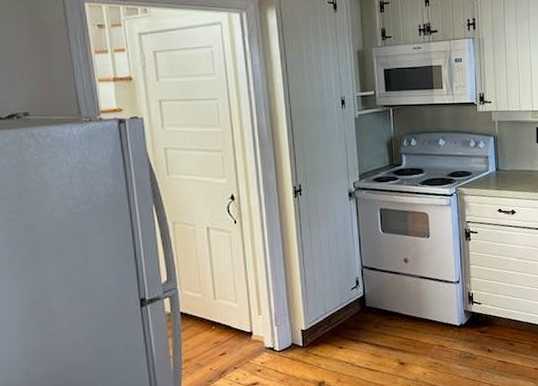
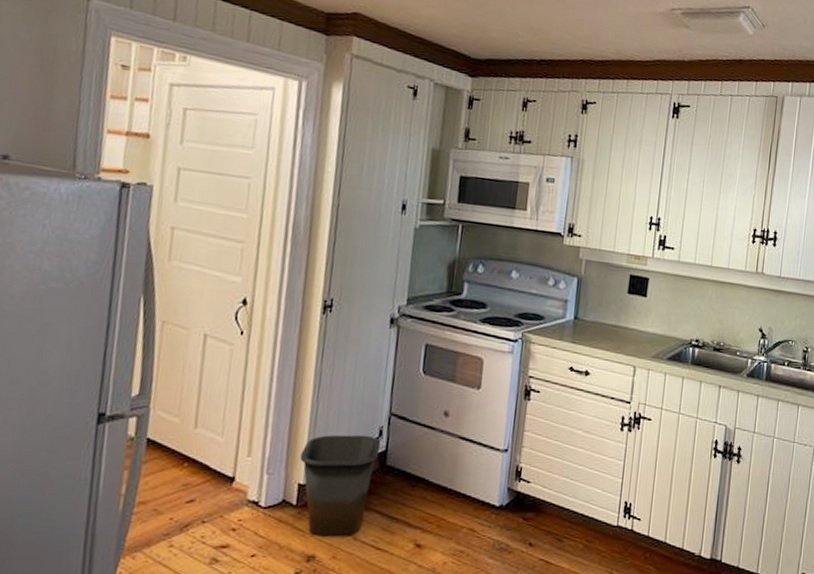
waste bin: none [299,285,359,367] -> present [300,434,381,537]

